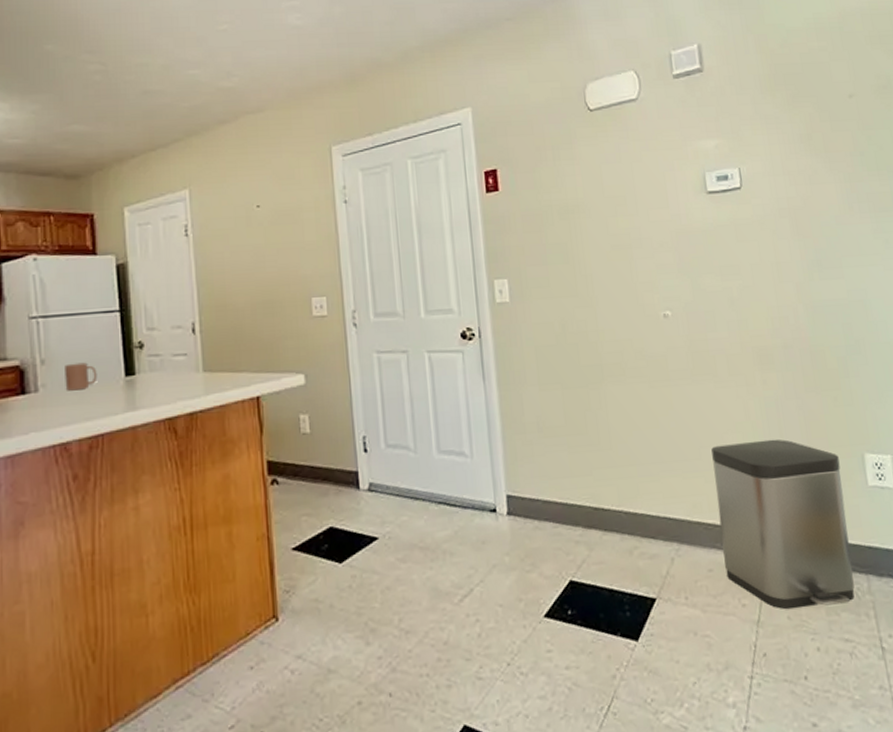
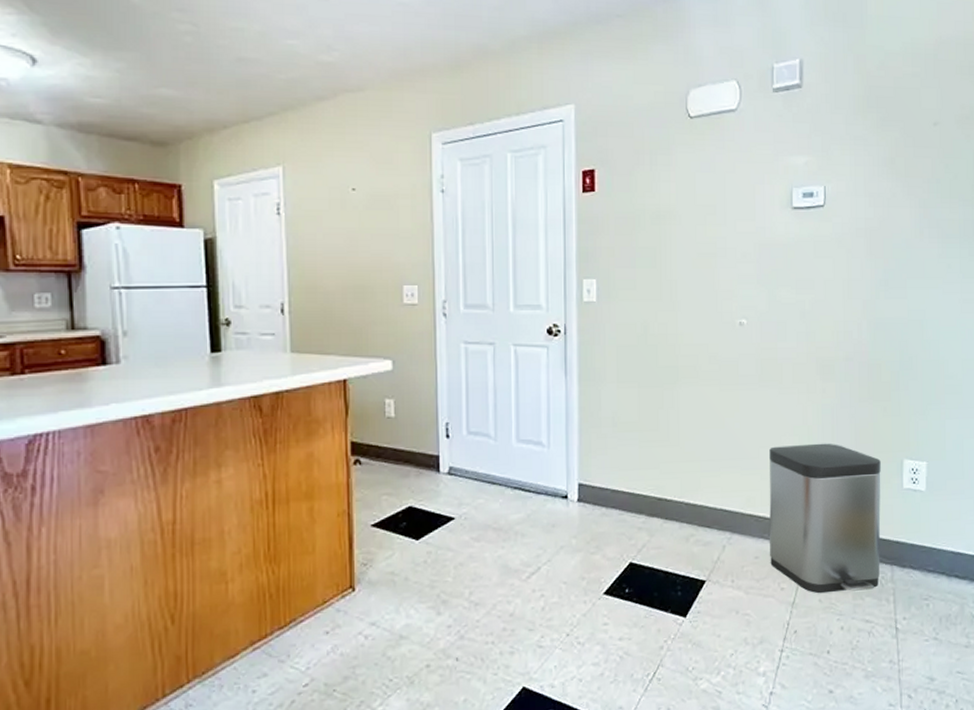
mug: present [65,362,98,391] -> none [148,336,182,364]

